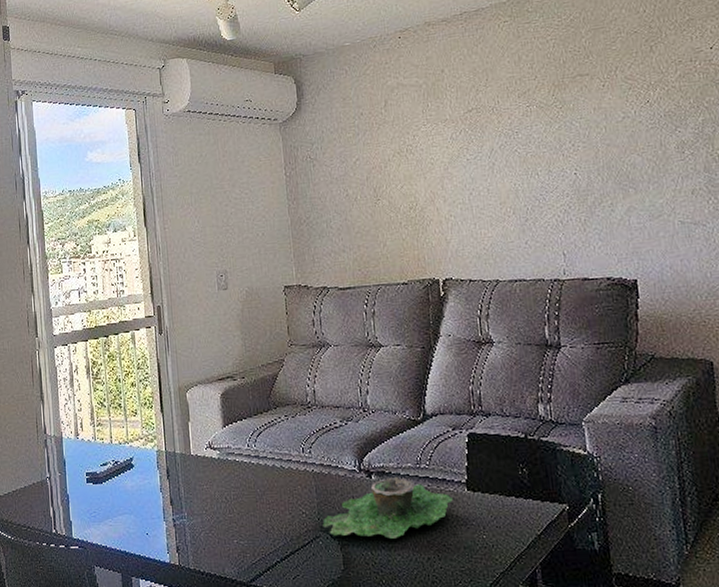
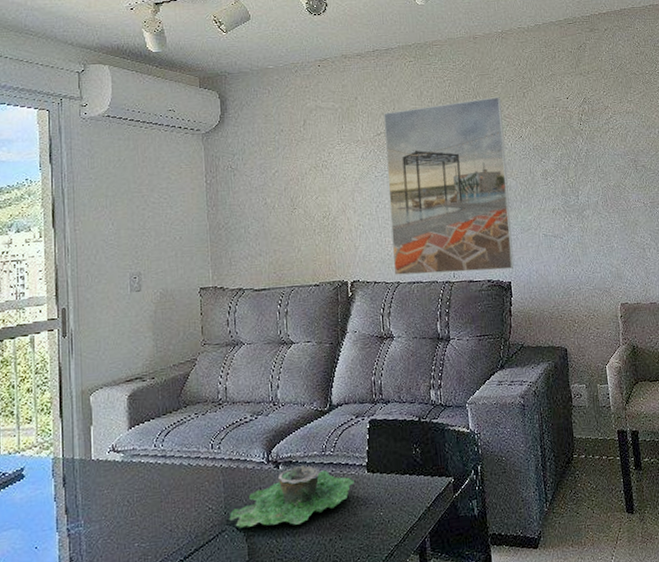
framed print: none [475,54,642,273] -> present [384,97,515,276]

